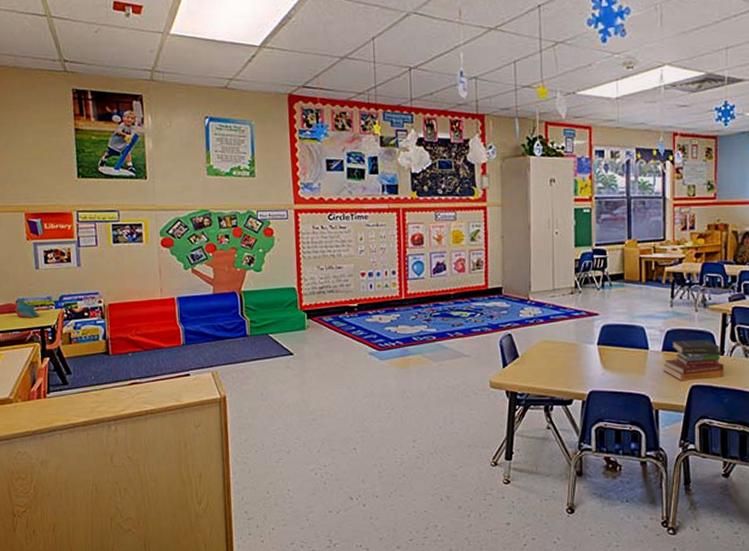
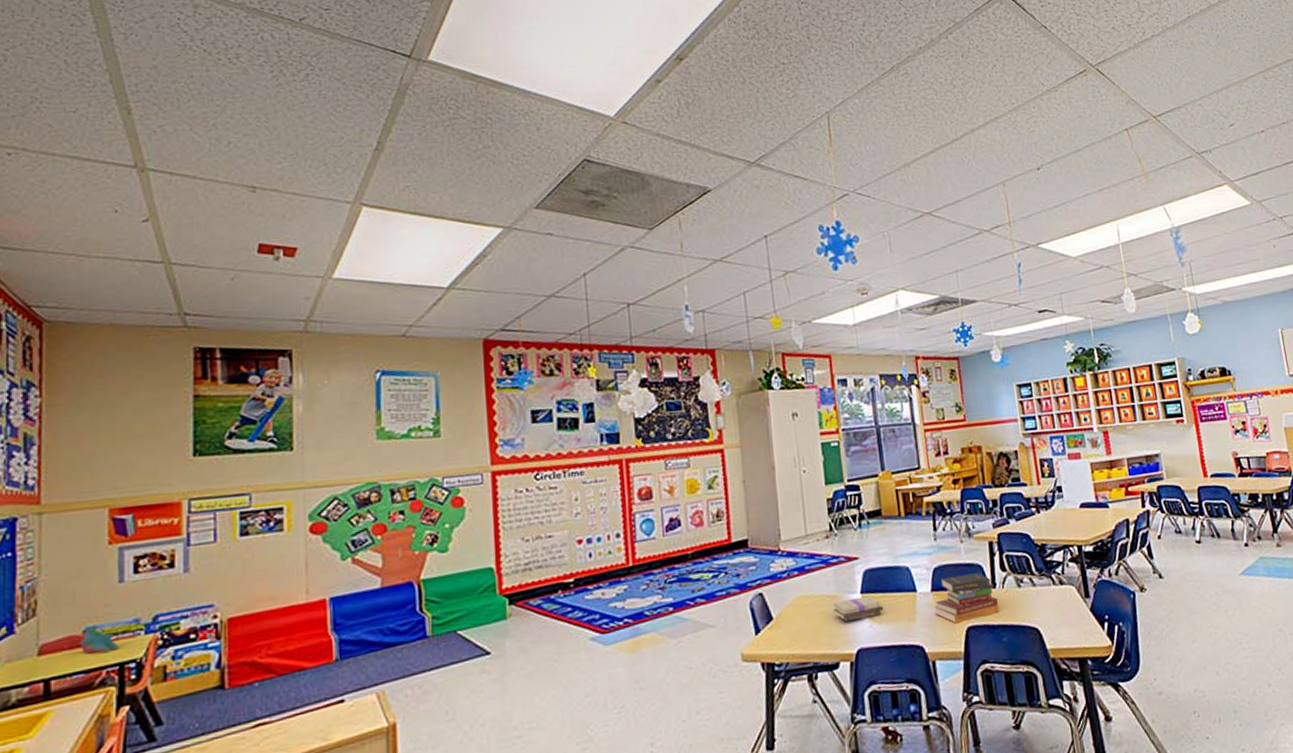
books: none [570,347,617,367] -> present [832,595,884,622]

